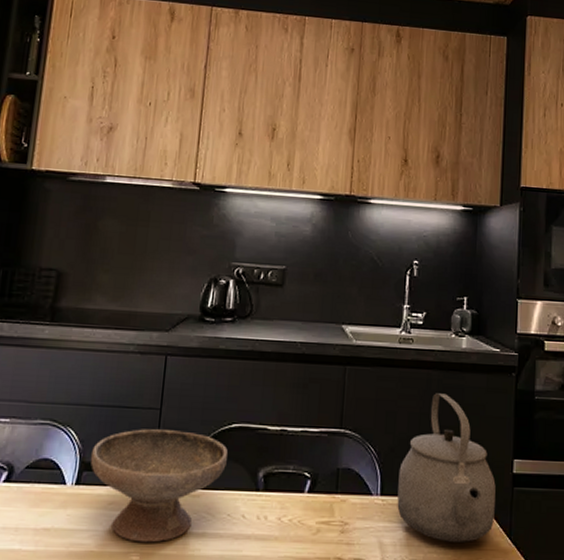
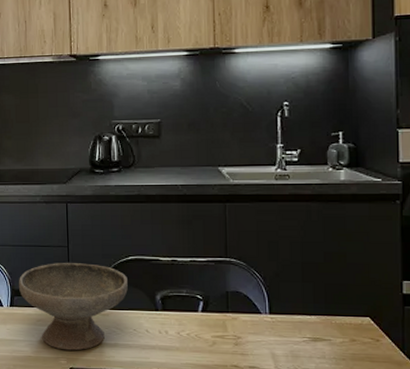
tea kettle: present [397,393,496,542] -> none [285,223,386,355]

